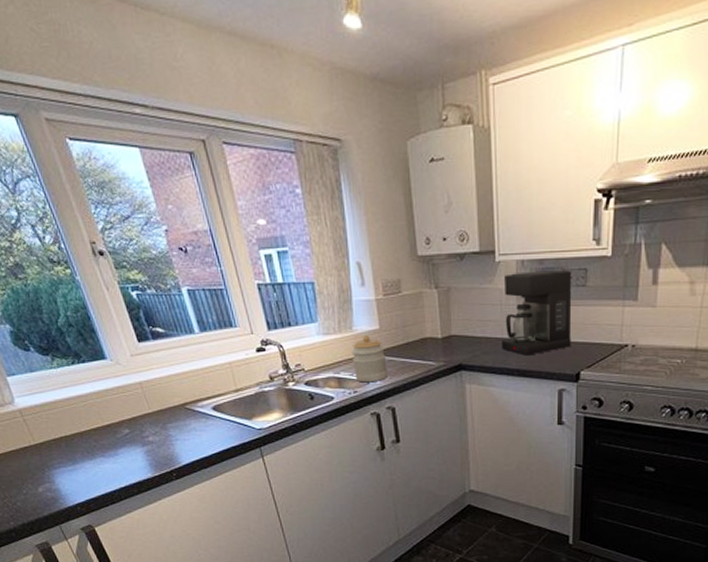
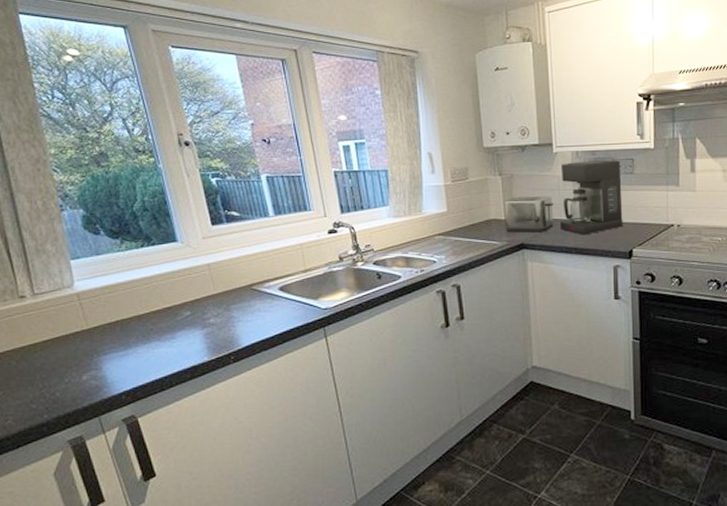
jar: present [351,335,387,383] -> none [420,218,453,262]
toaster: none [440,311,495,353] -> present [503,195,554,233]

